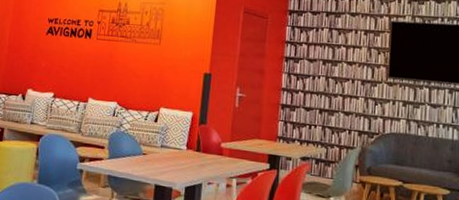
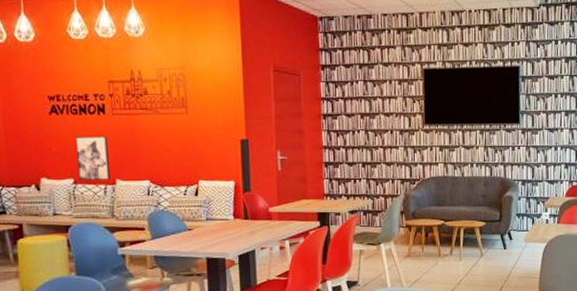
wall art: none [58,56,88,98] -> present [76,135,110,181]

